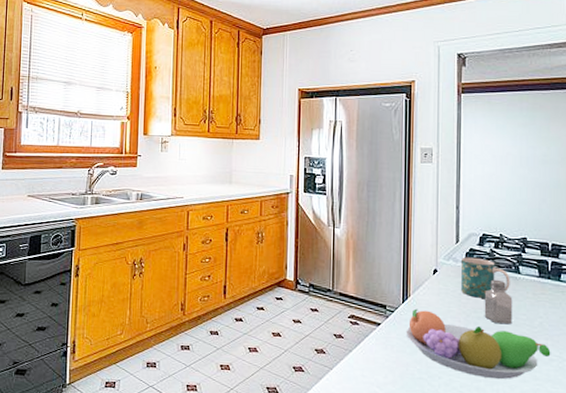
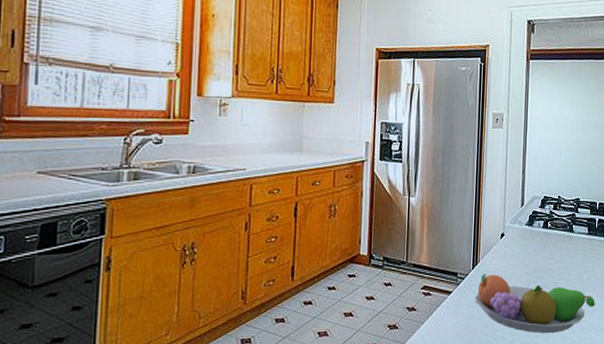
mug: present [461,257,510,298] -> none [524,219,565,258]
saltshaker: present [484,279,513,324] -> none [543,239,567,280]

